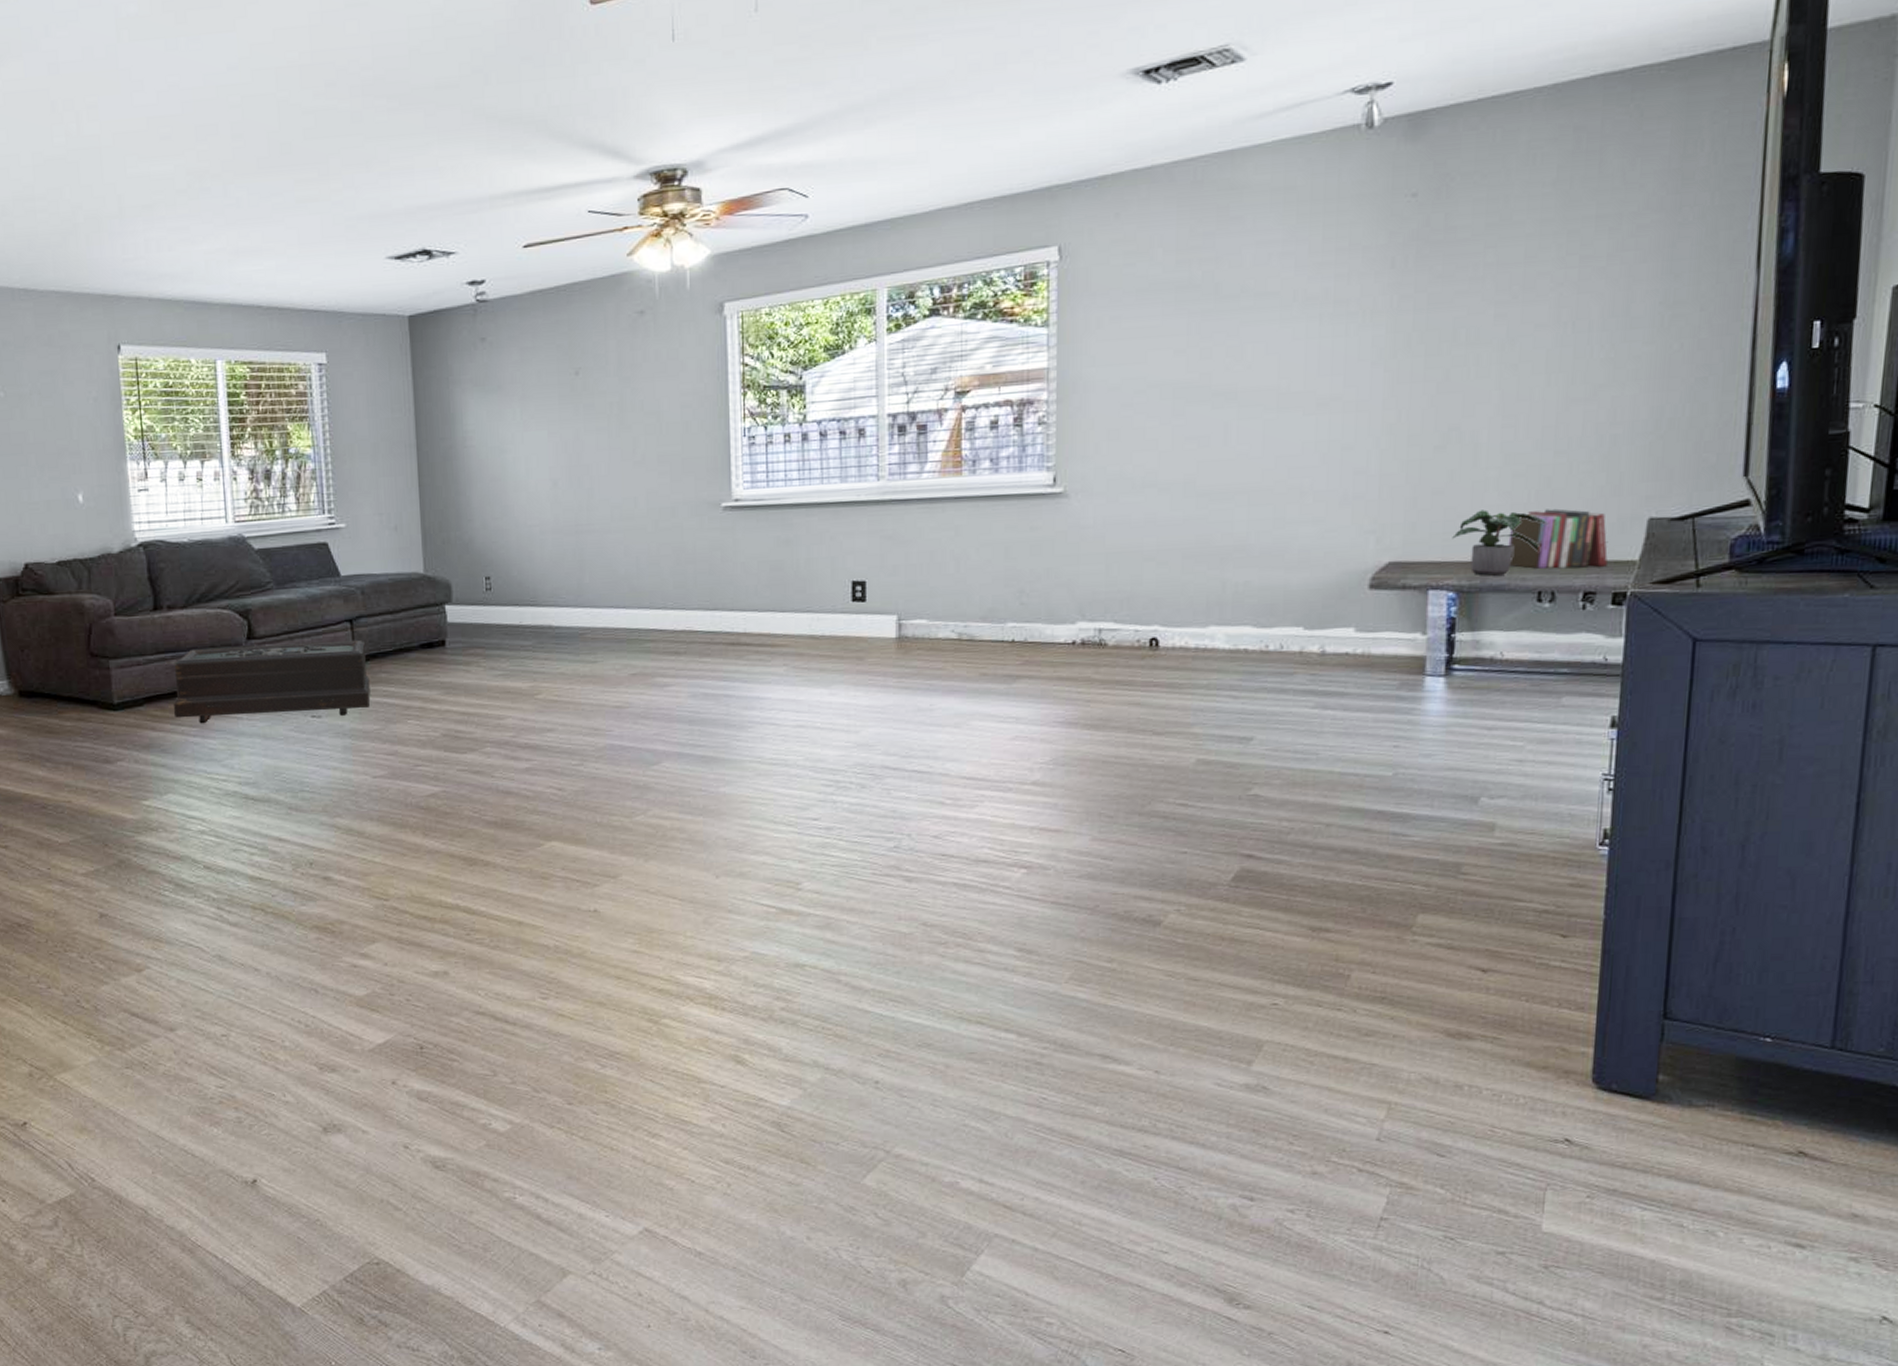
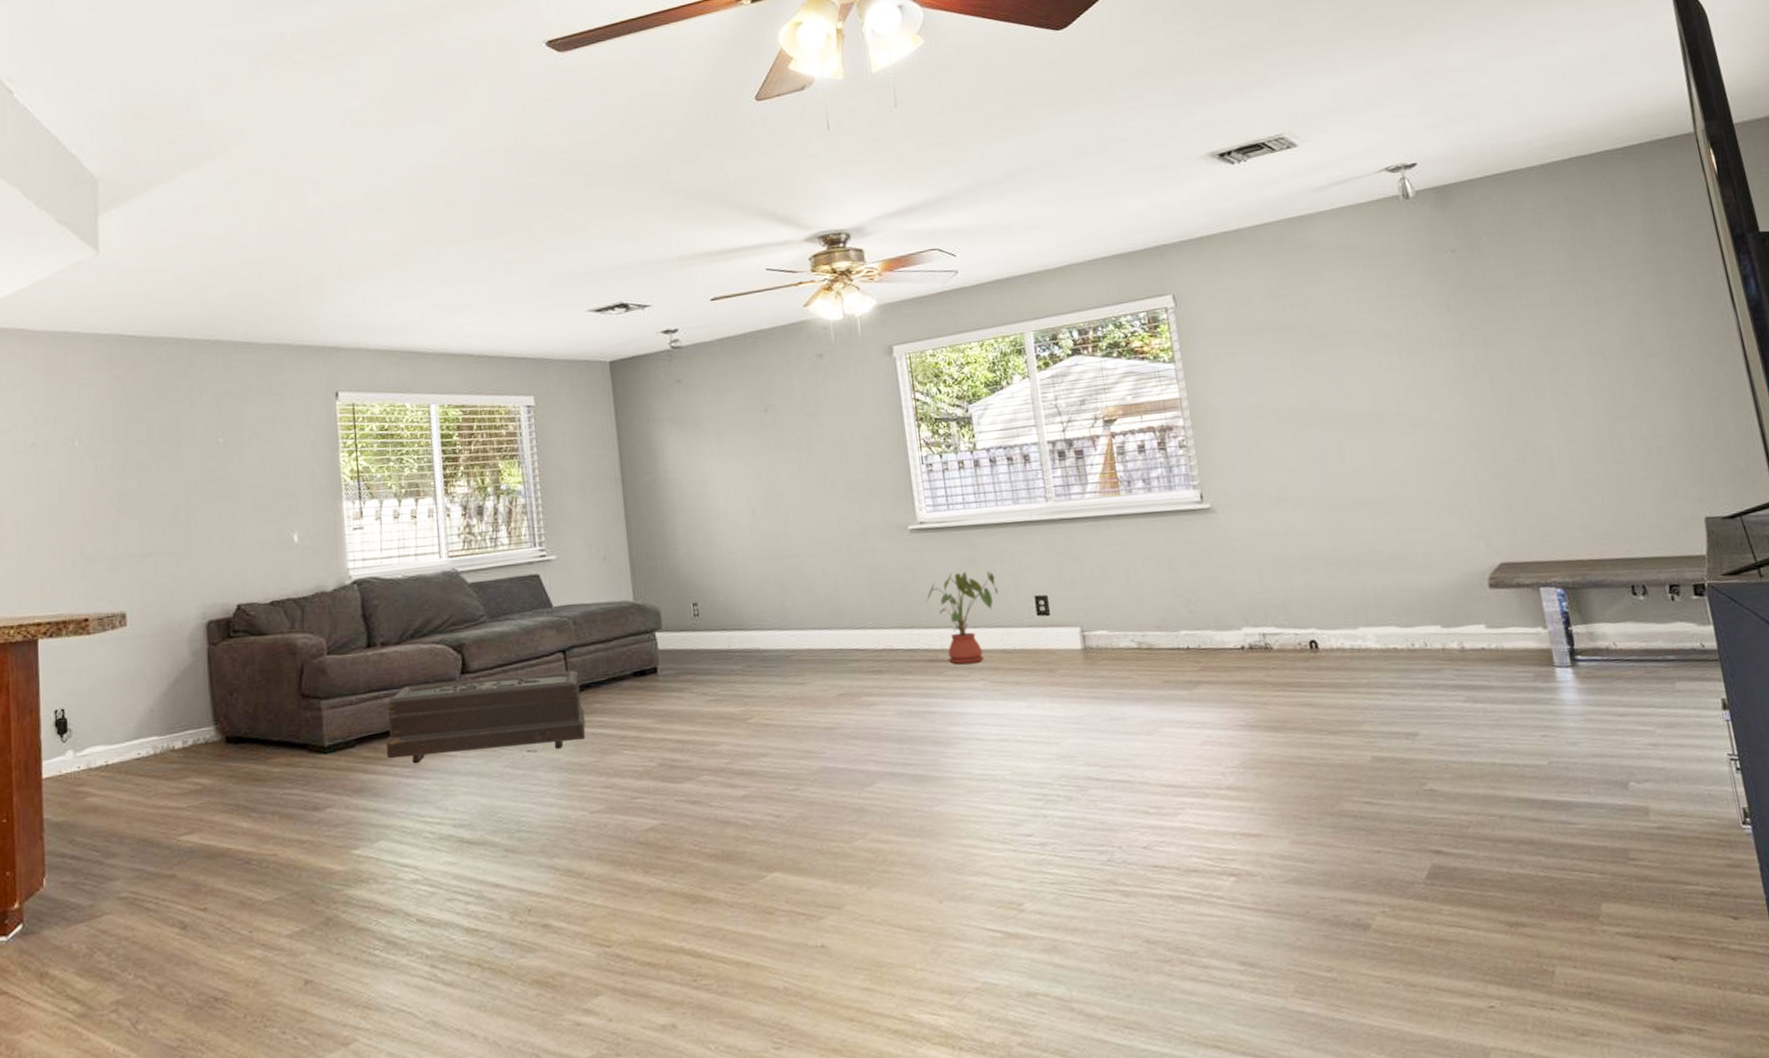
house plant: none [733,553,812,650] -> present [926,571,998,666]
potted plant: present [1452,509,1549,576] -> none [1548,514,1626,573]
books: present [1508,508,1608,569] -> none [1595,511,1682,566]

